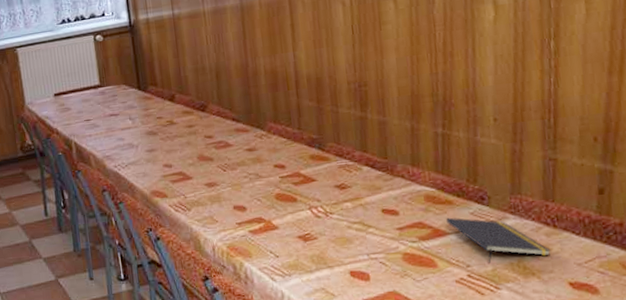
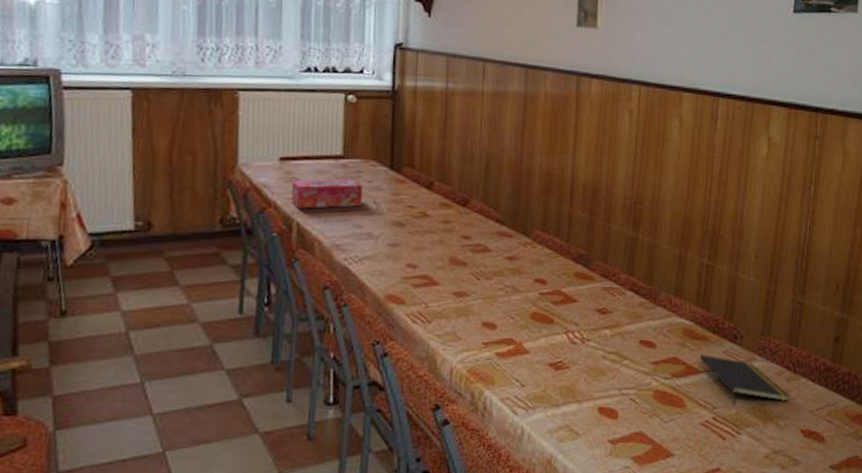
tissue box: none [65,102,120,132] -> present [291,179,362,209]

